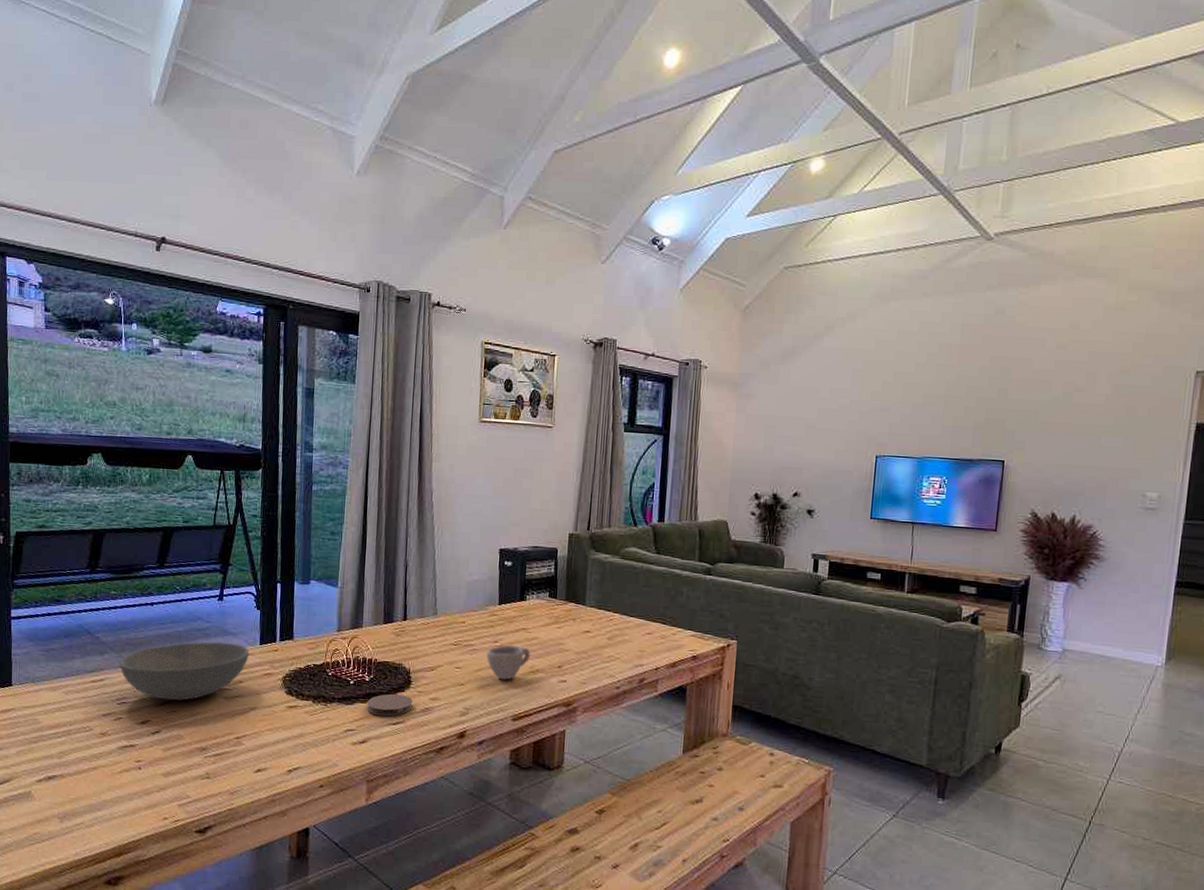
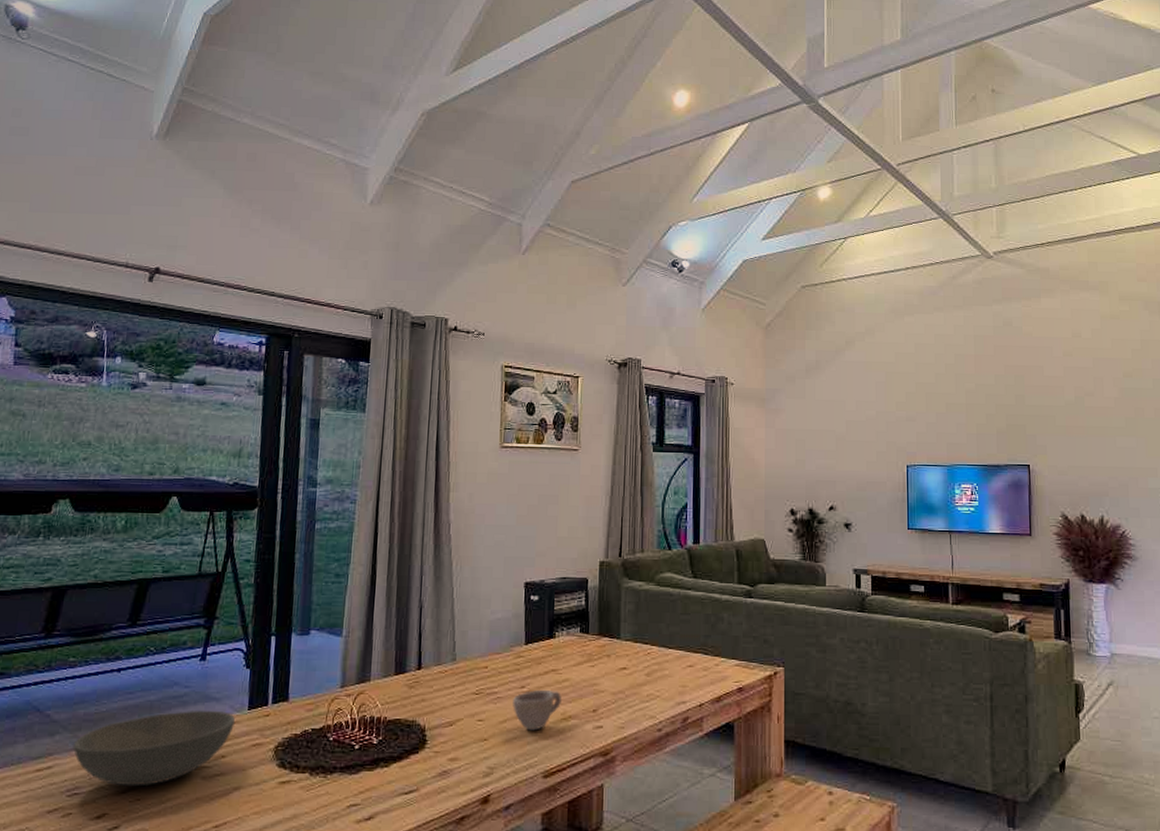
coaster: present [367,693,413,717] -> none [375,757,429,785]

